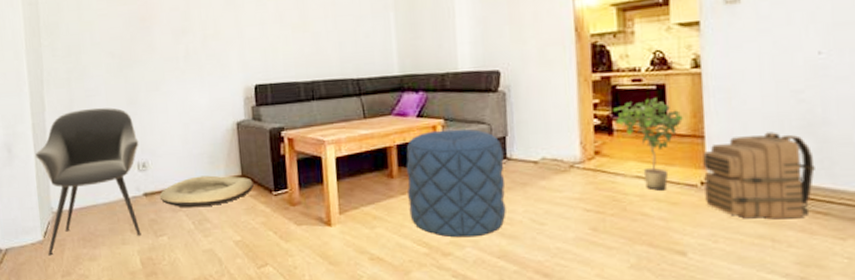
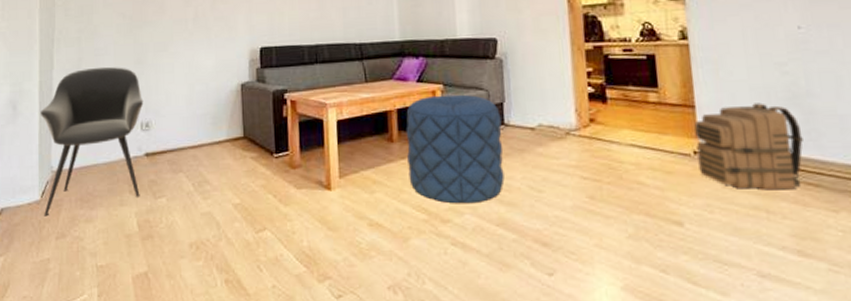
dog bed: present [159,175,254,208] -> none [161,136,255,169]
potted plant: present [613,97,683,191] -> none [606,67,674,159]

